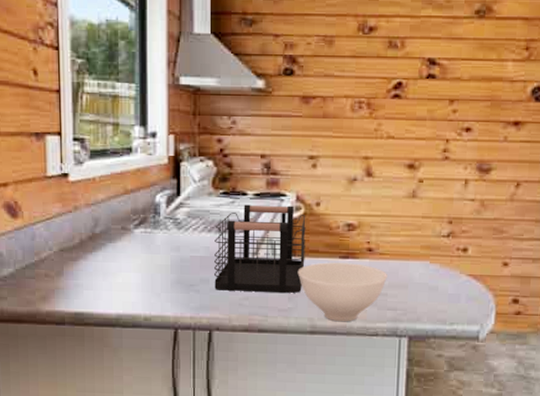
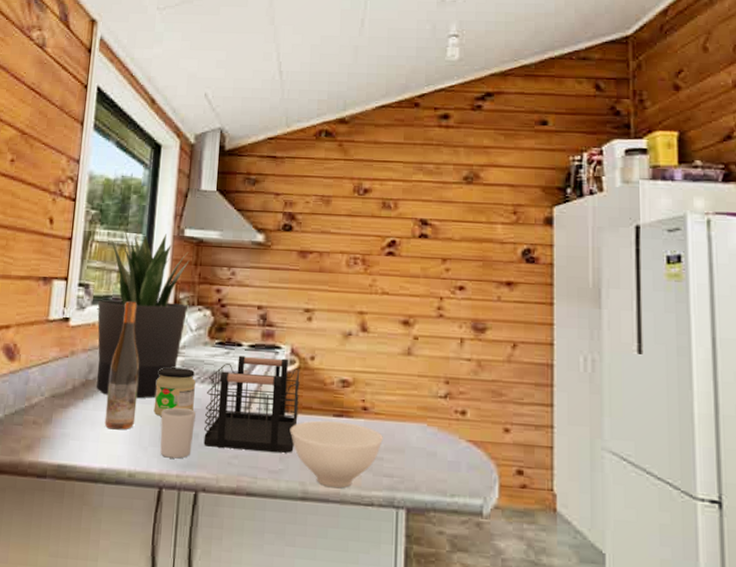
planter: none [95,72,189,249] -> present [96,223,190,399]
wine bottle: none [115,153,146,279] -> present [104,300,140,430]
jar: none [163,218,202,265] -> present [153,367,195,416]
mug: none [172,256,205,302] -> present [160,408,196,459]

